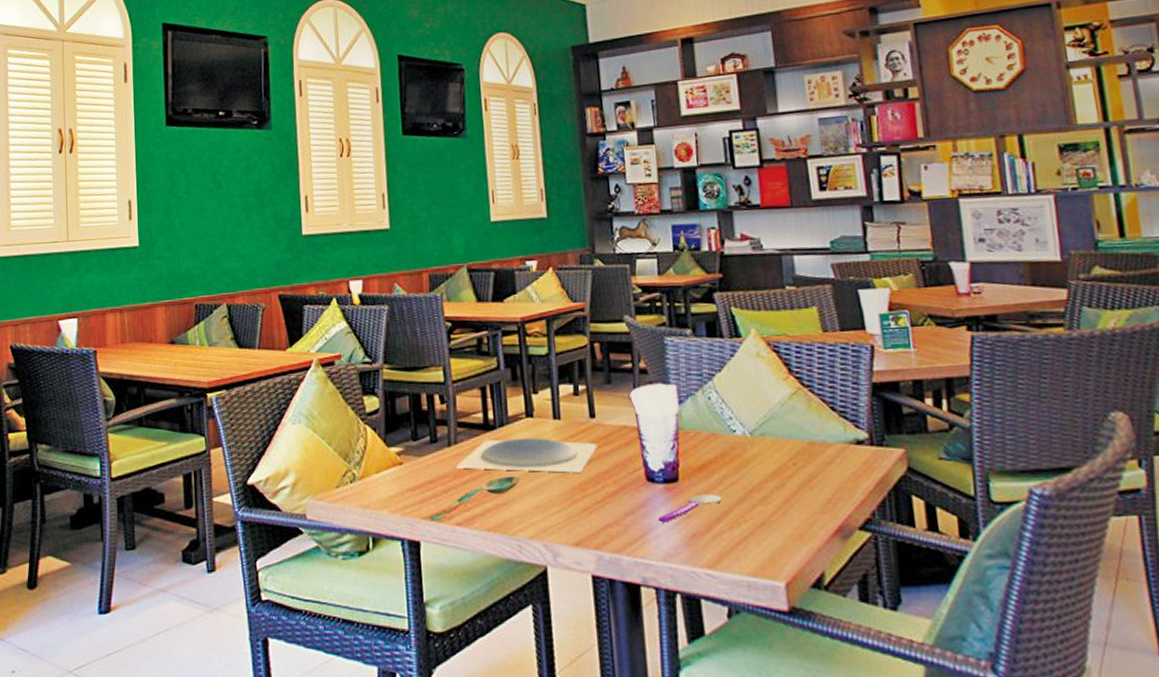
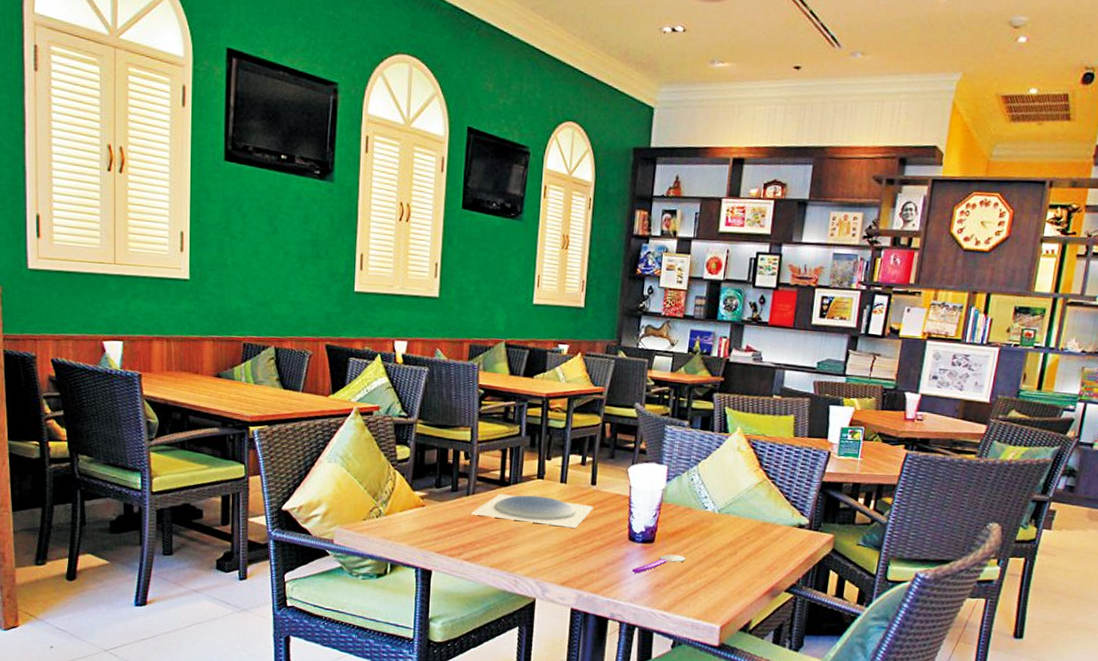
spoon: present [427,476,521,520] -> none [441,525,525,555]

